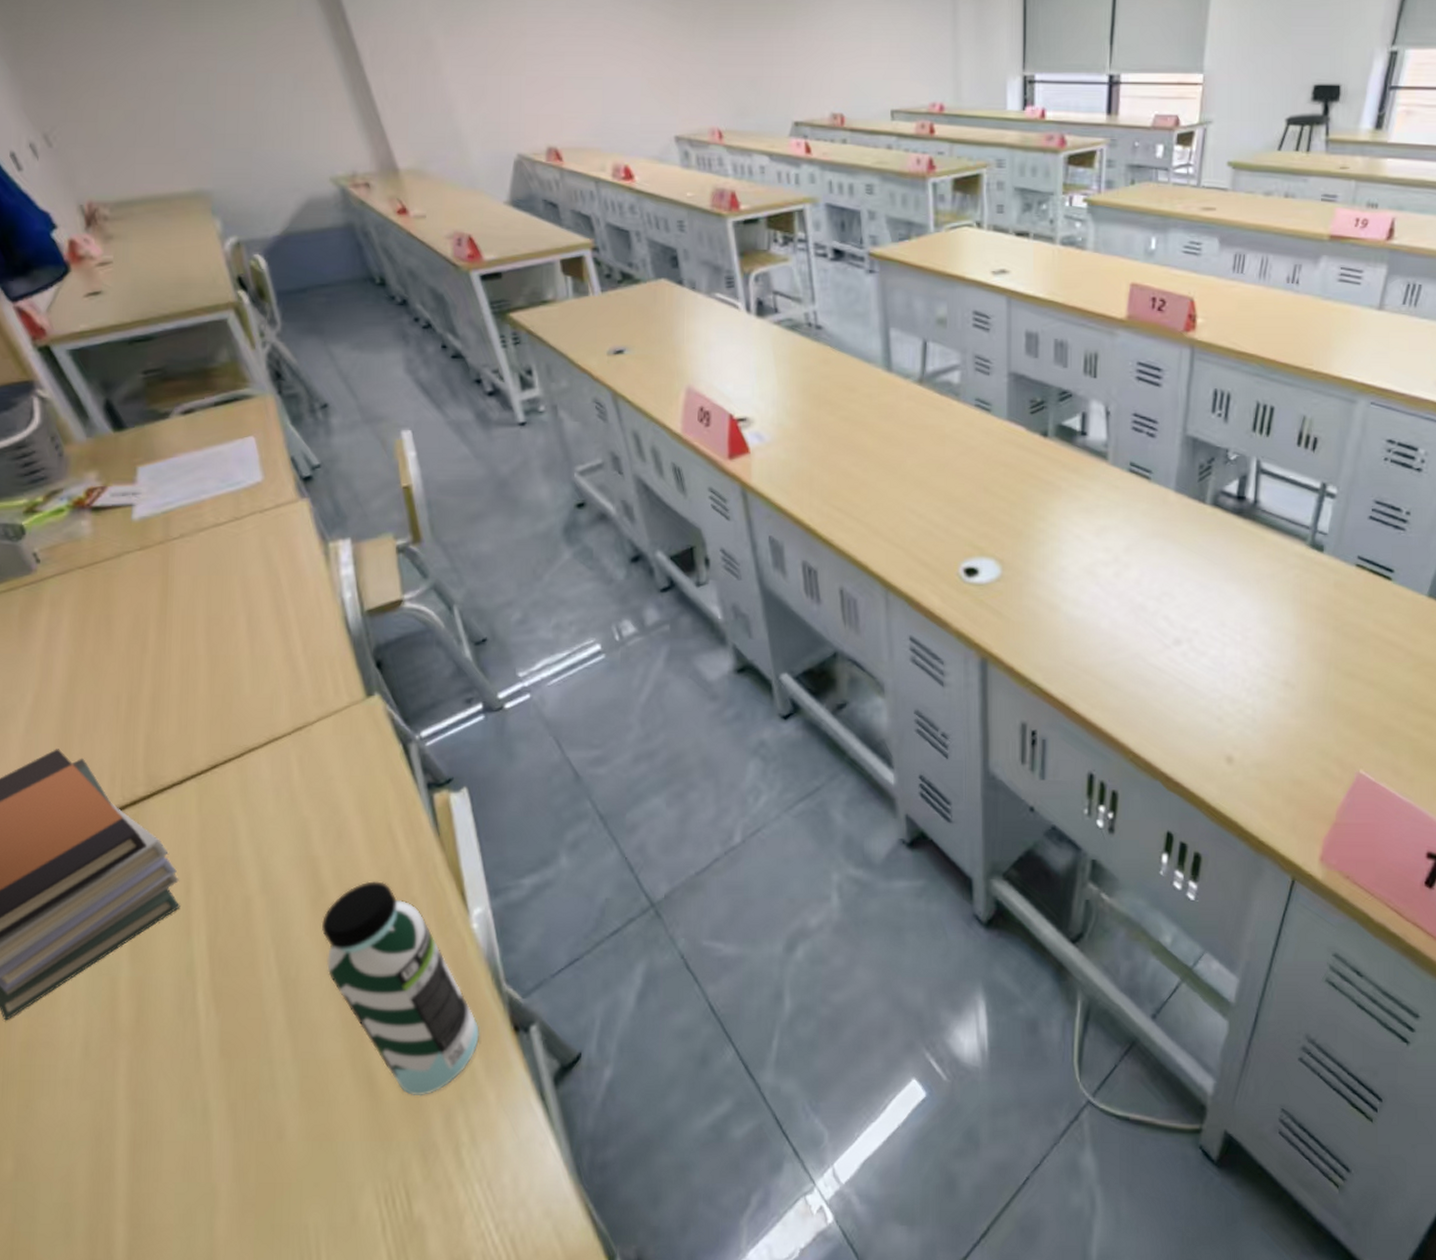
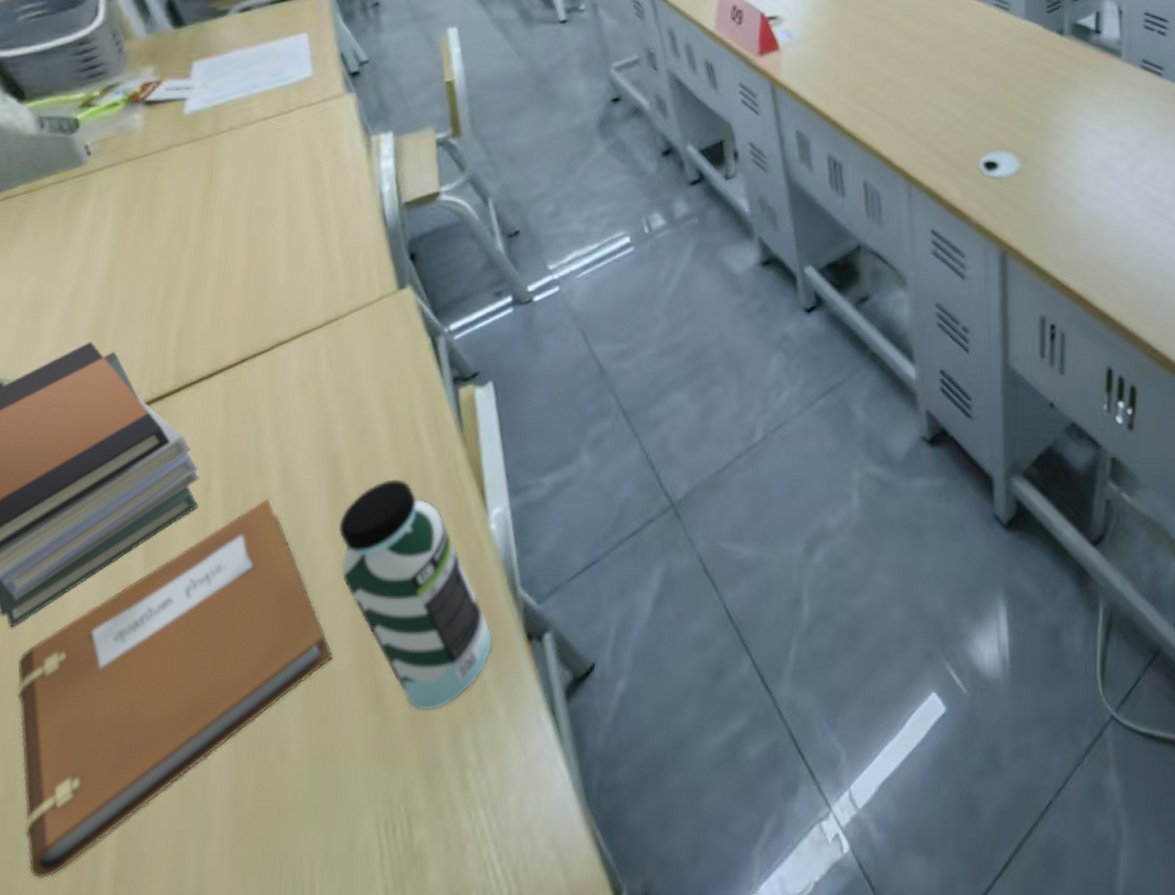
notebook: none [15,900,325,1247] -> present [16,499,334,880]

